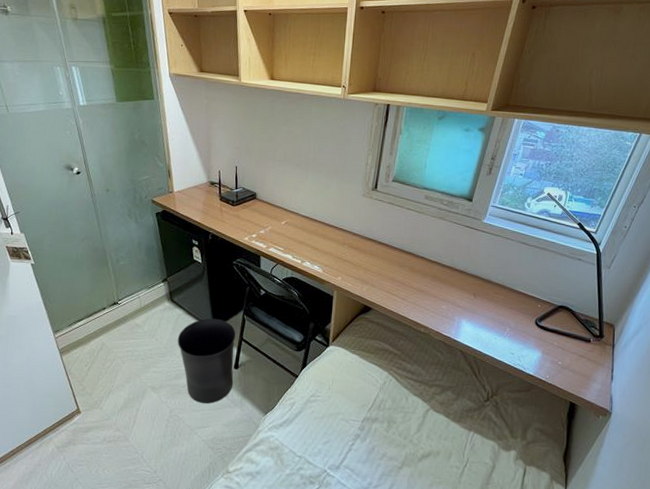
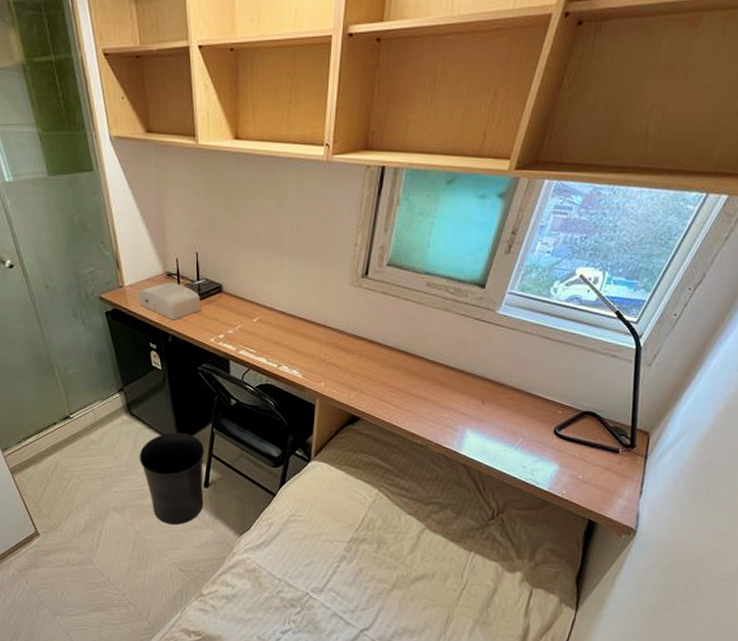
tissue dispenser: none [185,189,238,221] -> present [139,281,201,321]

